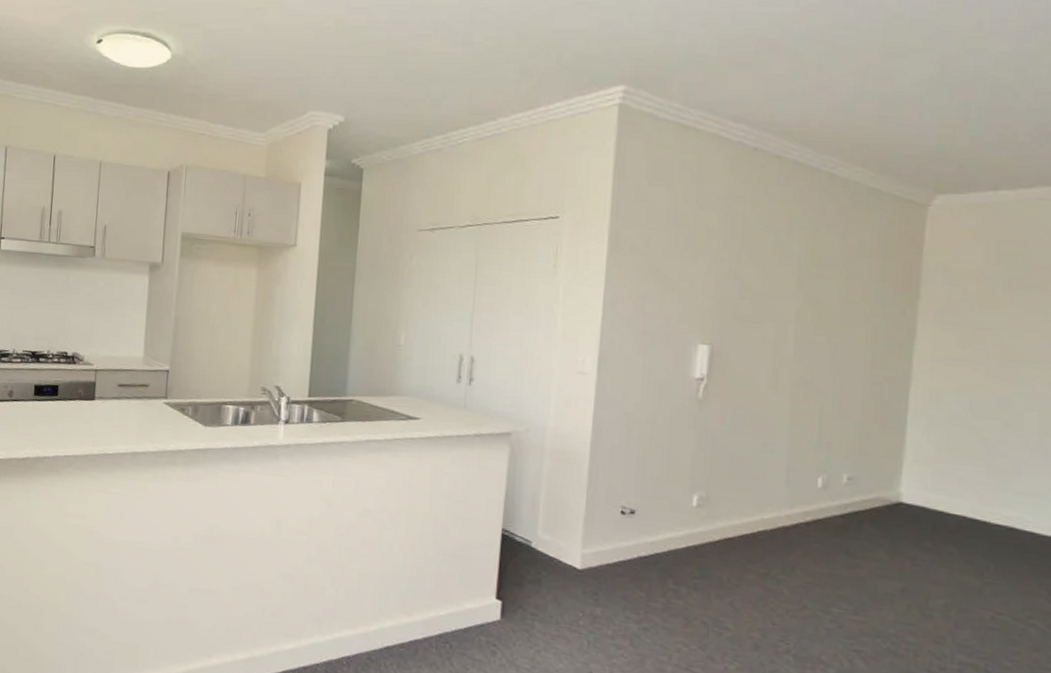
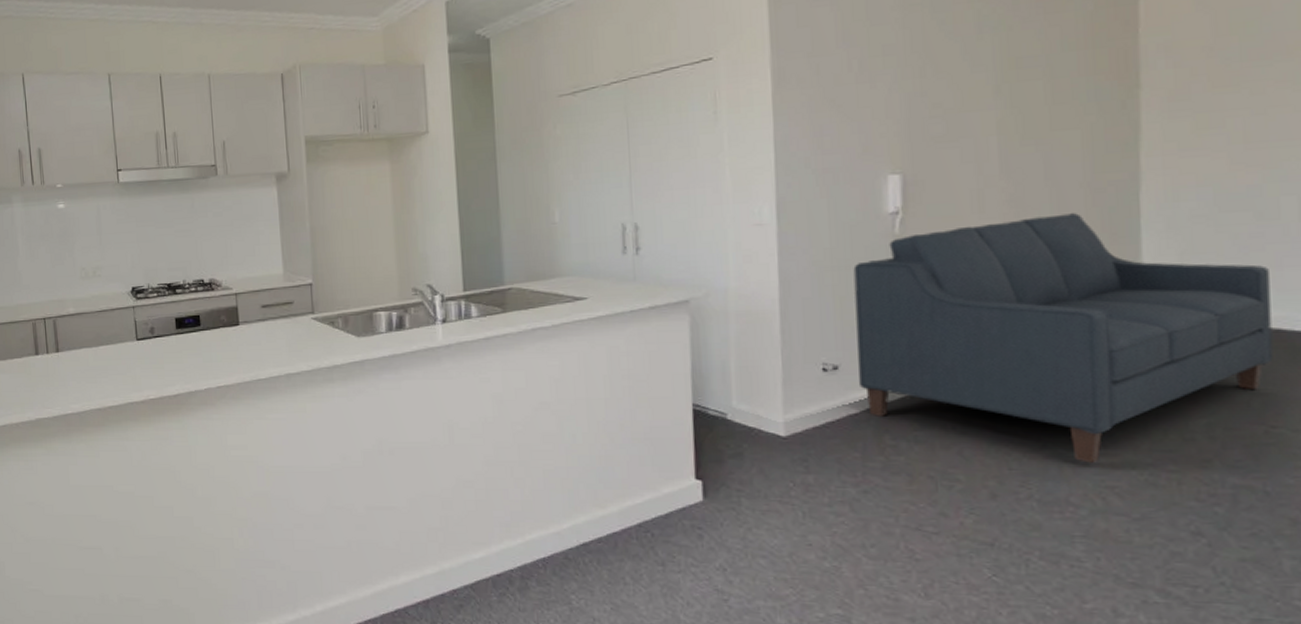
sofa: none [652,399,1009,627] -> present [853,213,1273,463]

